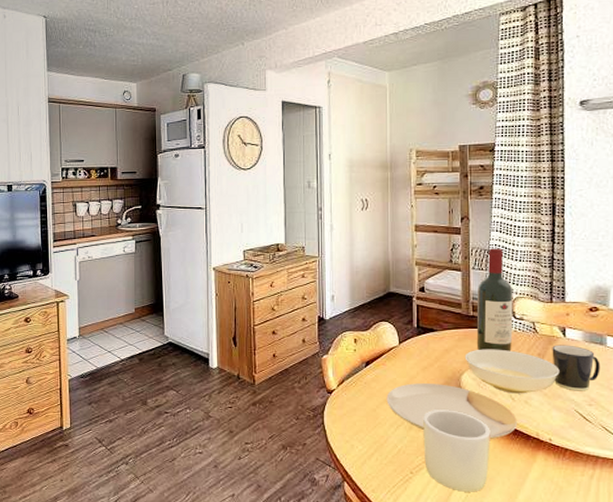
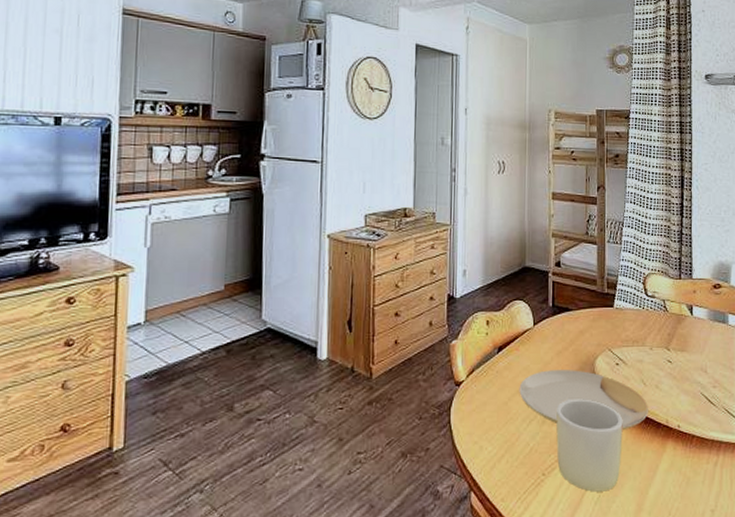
bowl: present [464,349,560,394] -> none [599,329,687,378]
wine bottle: present [476,248,513,351] -> none [610,220,646,332]
mug: present [552,345,600,391] -> none [680,324,723,373]

